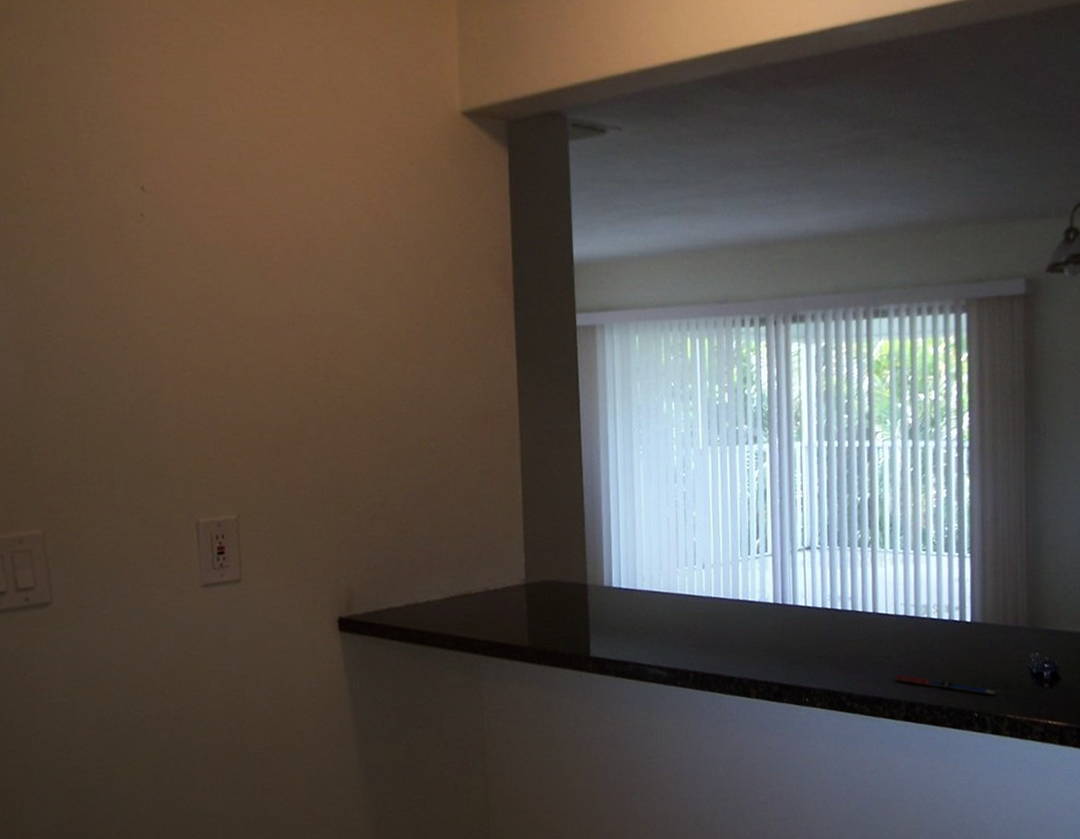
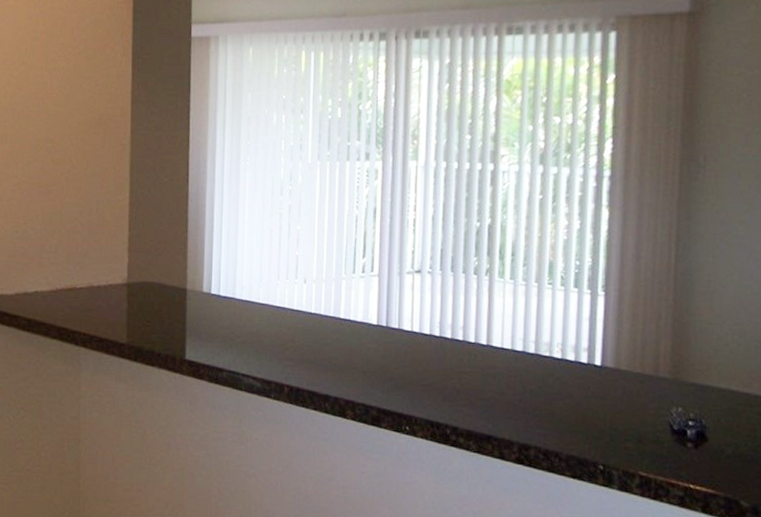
pen: present [894,674,996,695] -> none [507,412,627,448]

